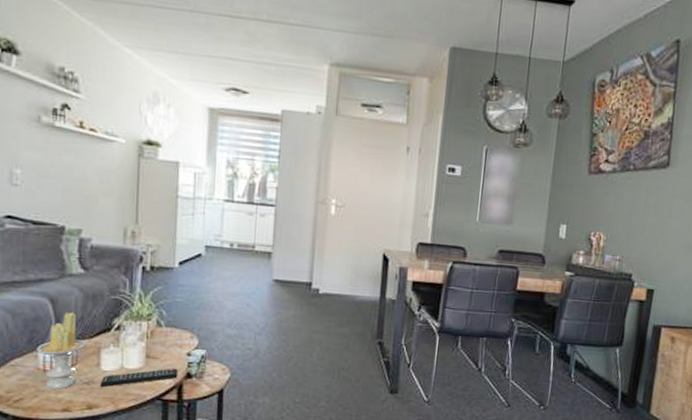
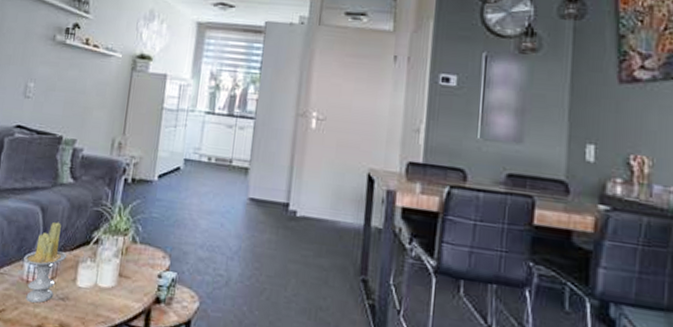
remote control: present [100,368,178,388] -> none [74,290,148,306]

